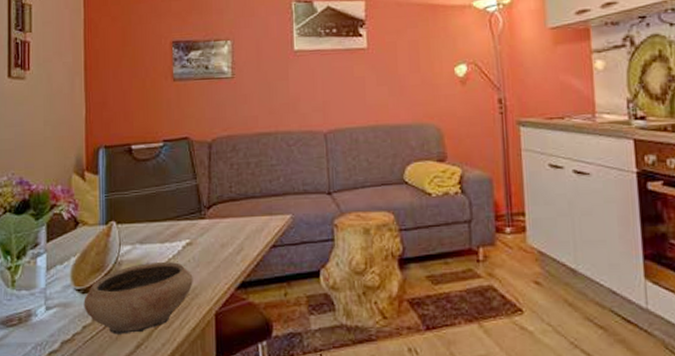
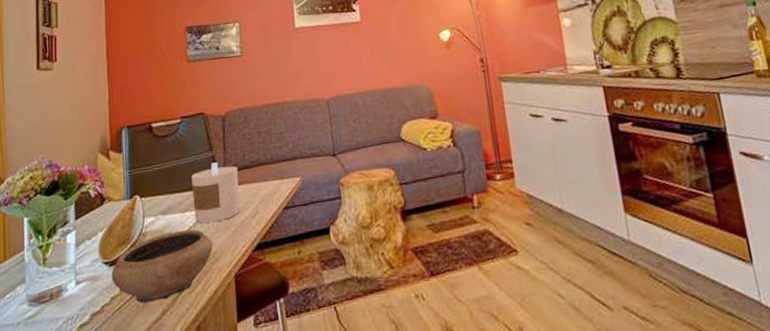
candle: none [173,192,224,257] -> present [191,162,240,224]

